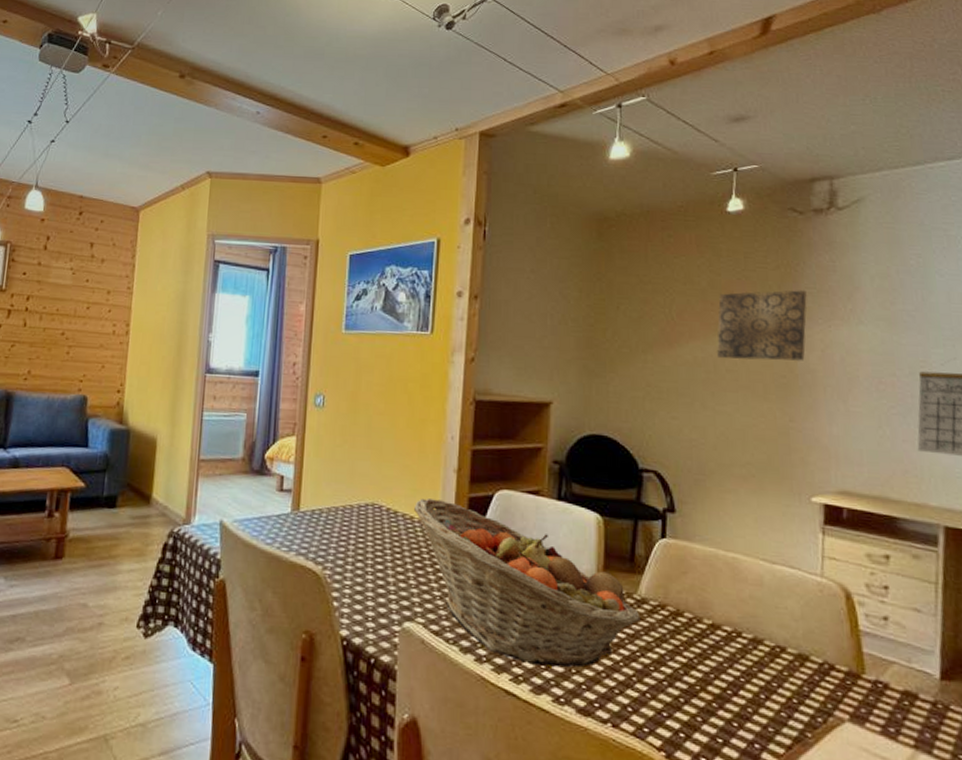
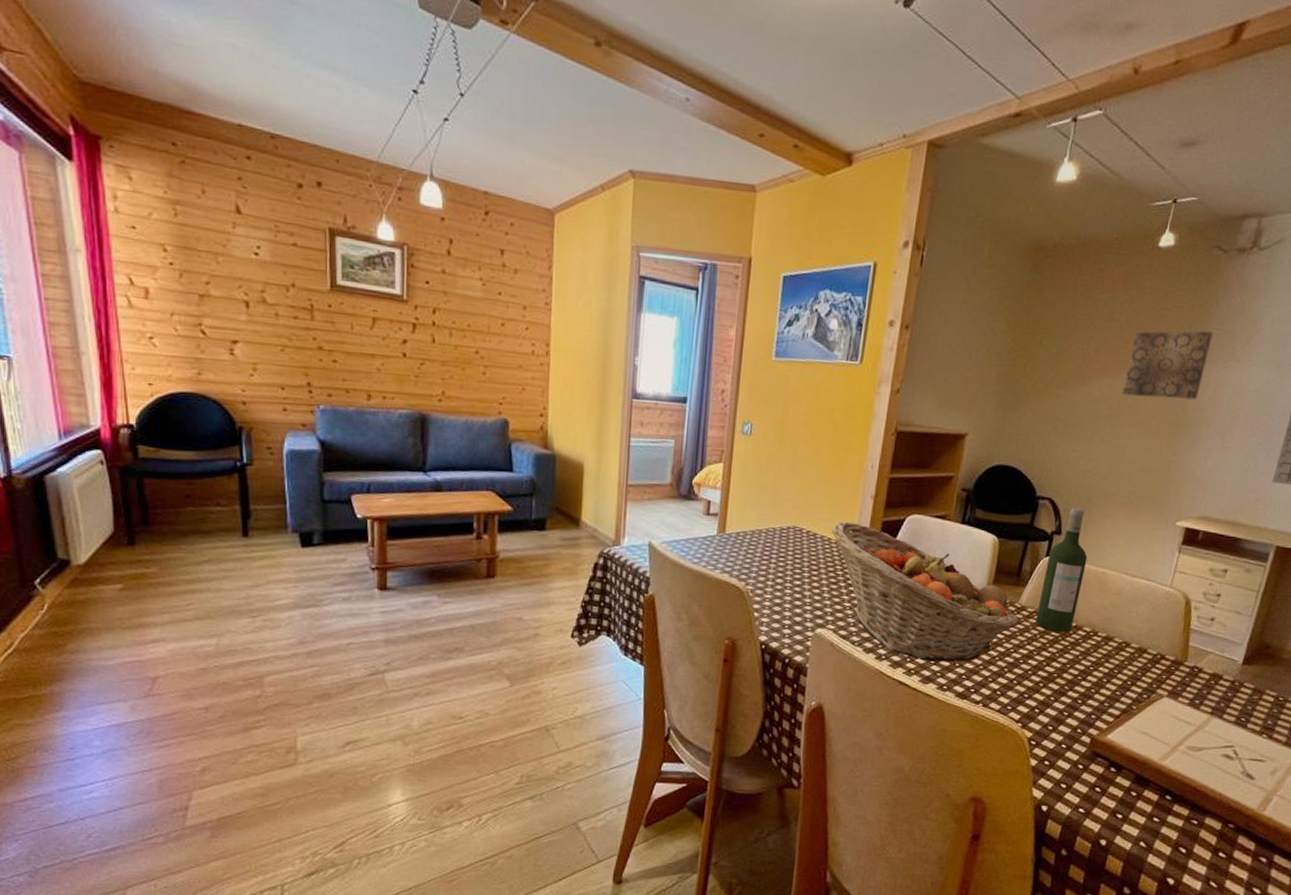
wine bottle: none [661,482,712,633] -> present [1035,508,1088,633]

